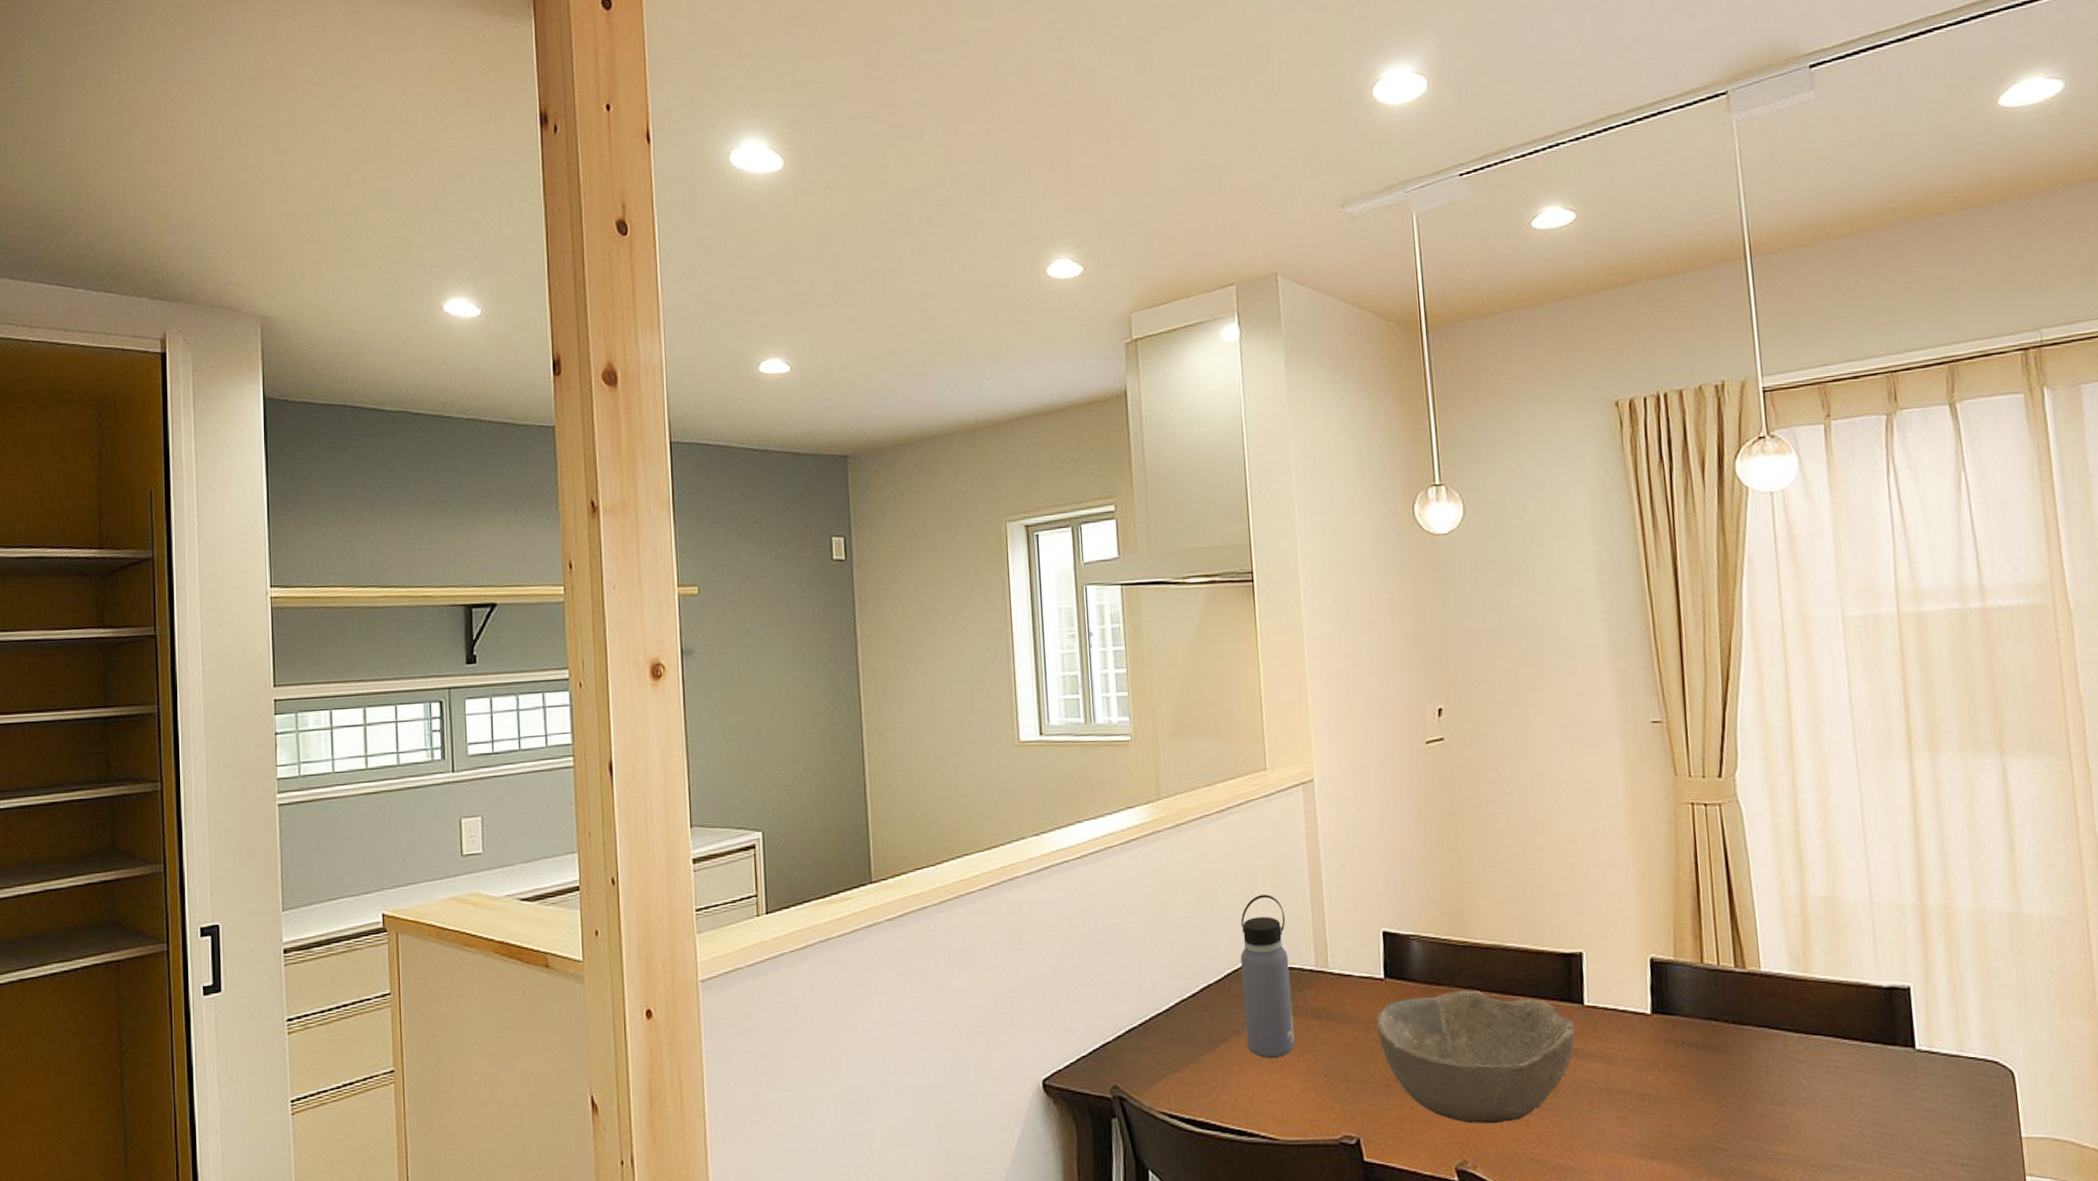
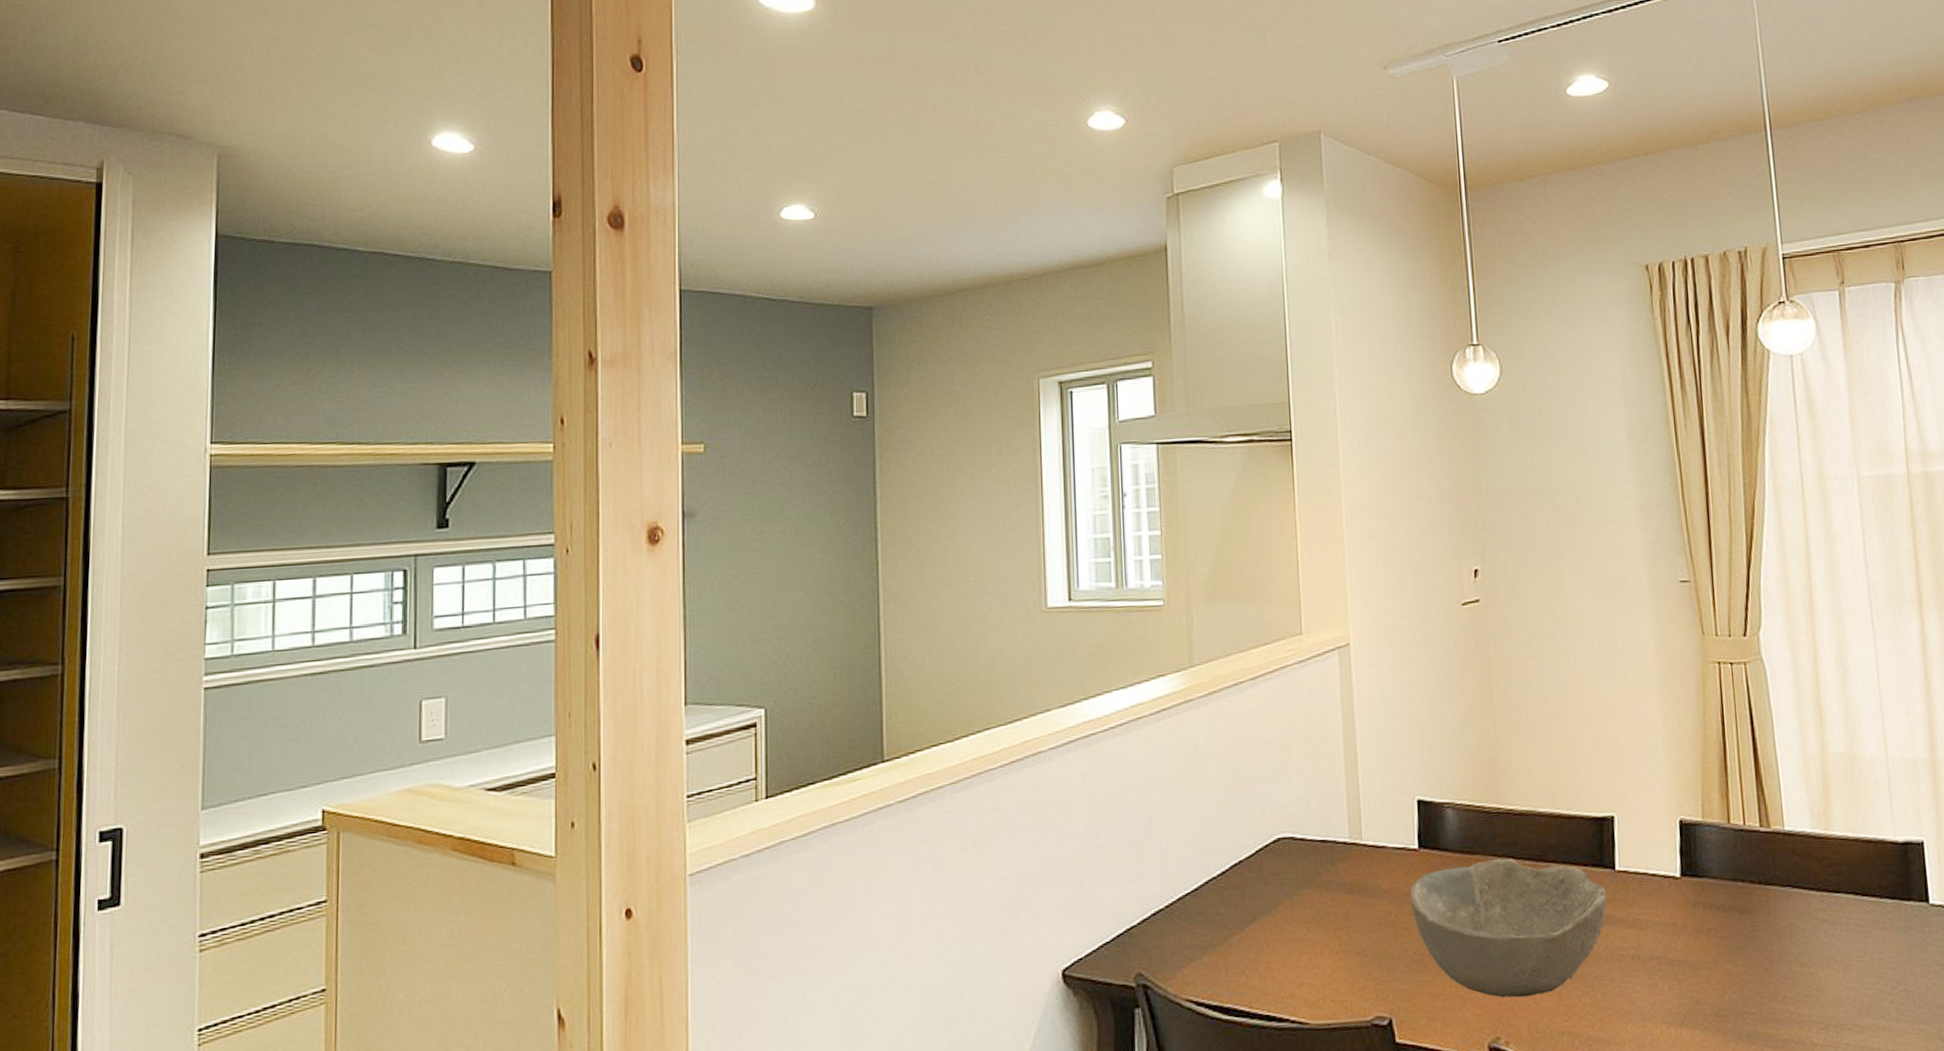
water bottle: present [1240,894,1295,1058] -> none [1273,764,1328,937]

